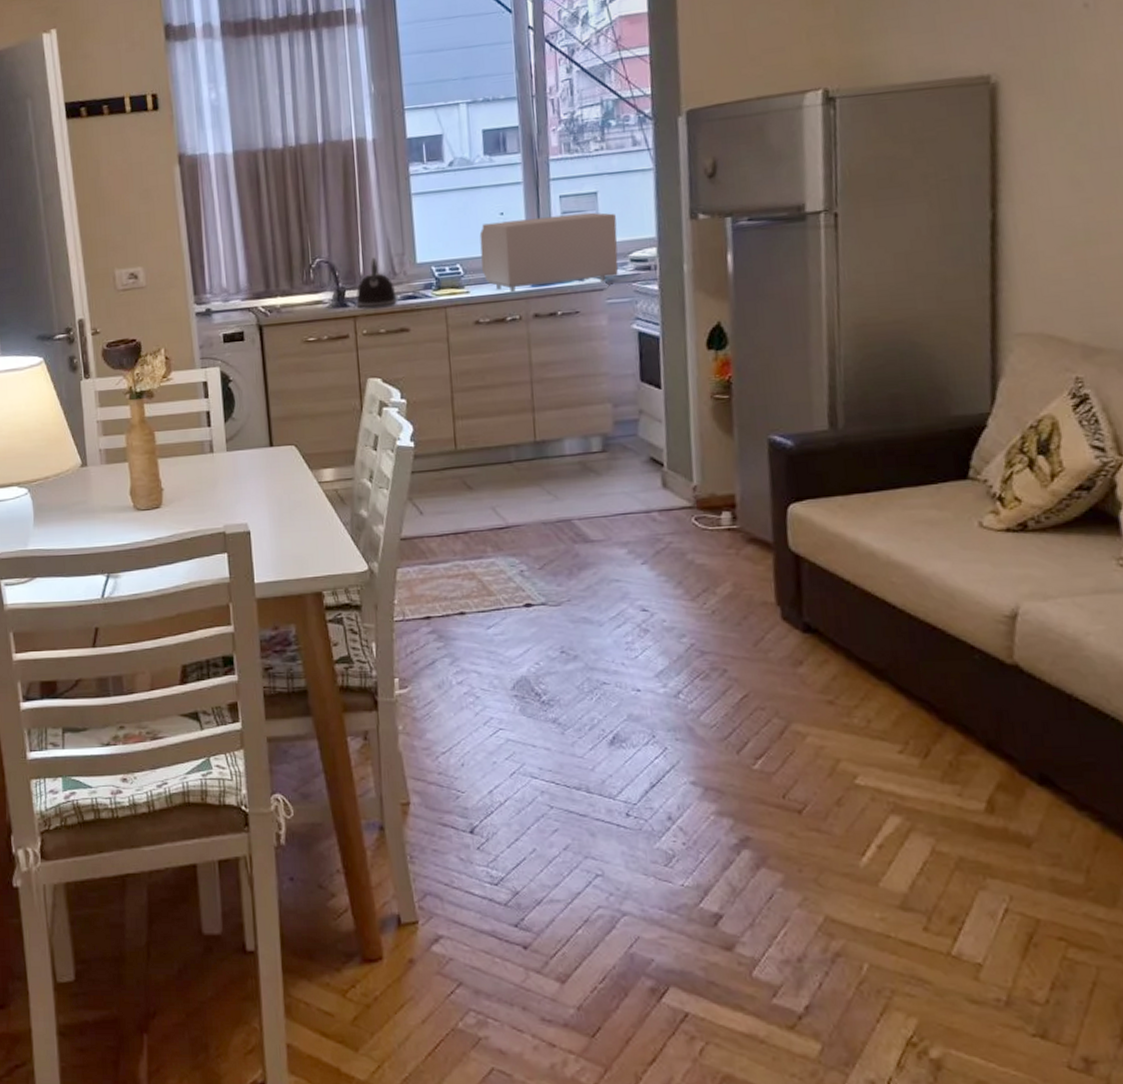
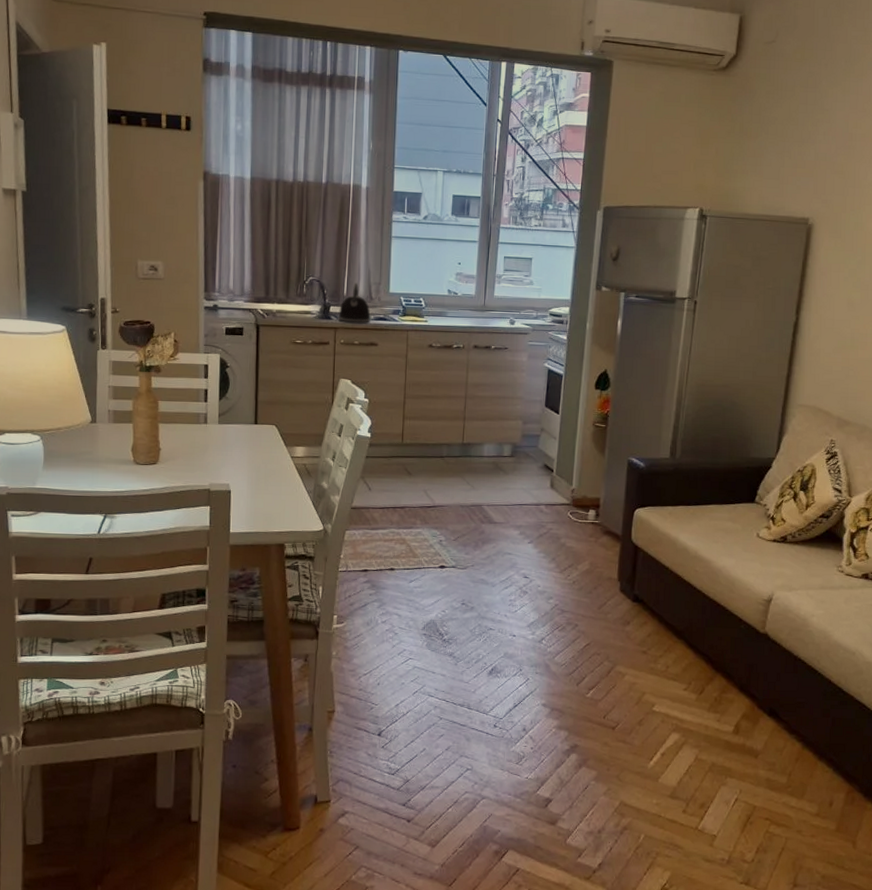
microwave: present [479,212,619,293] -> none [439,269,543,328]

